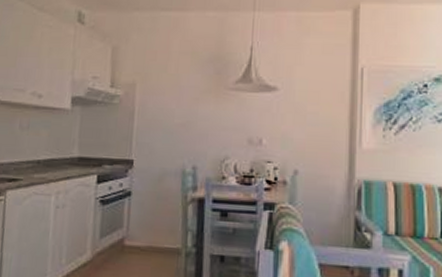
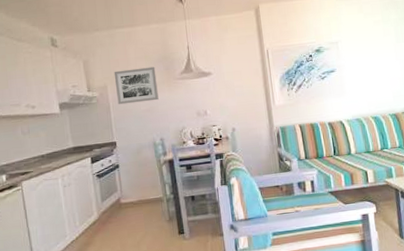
wall art: none [145,66,203,114] -> present [114,66,159,105]

